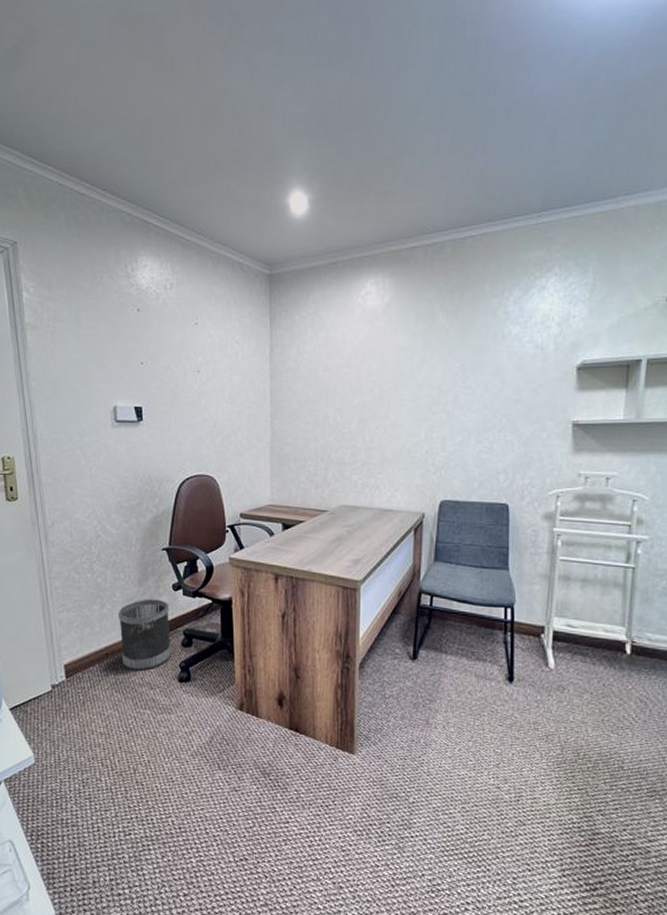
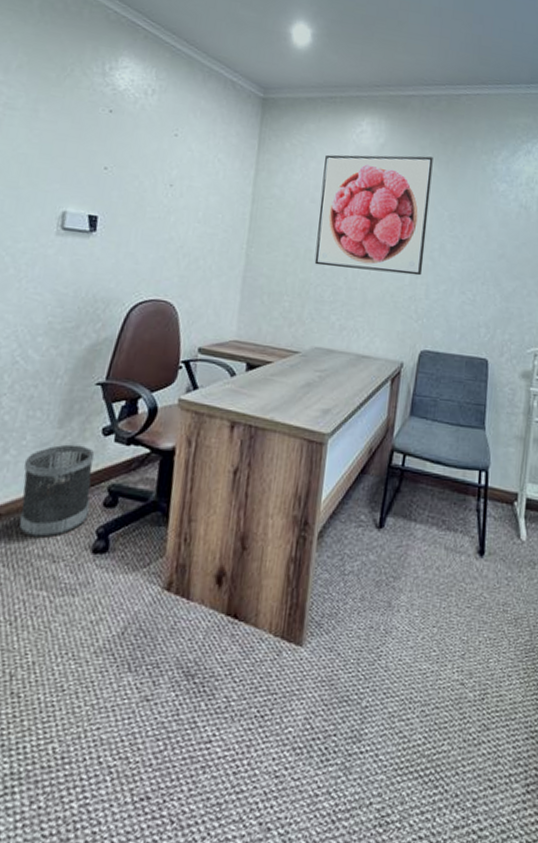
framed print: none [333,309,441,430] -> present [314,154,433,276]

